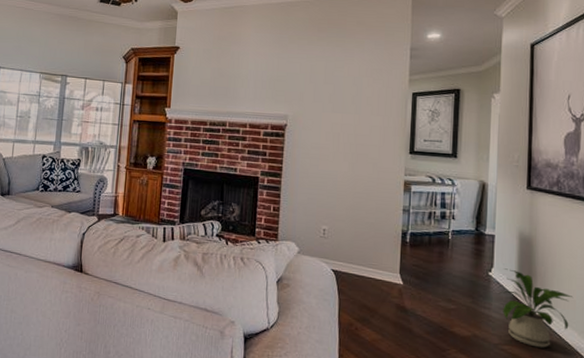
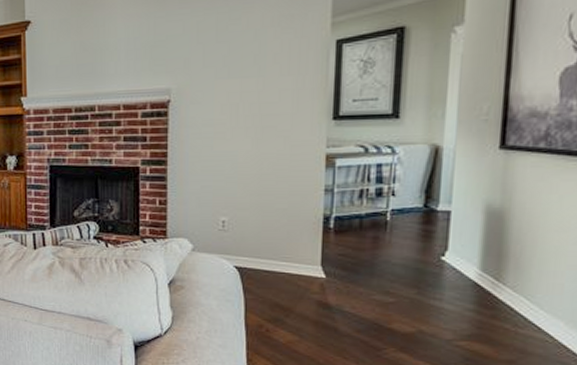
house plant: present [498,268,574,348] -> none [453,251,561,342]

